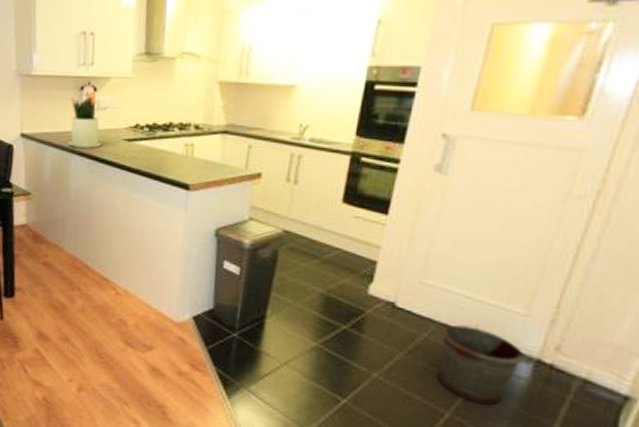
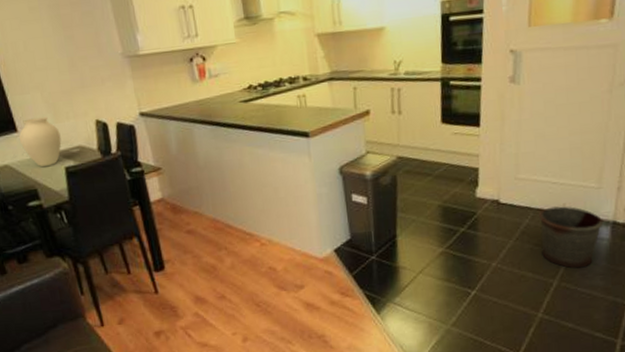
planter: present [69,97,102,149] -> none [182,67,220,117]

